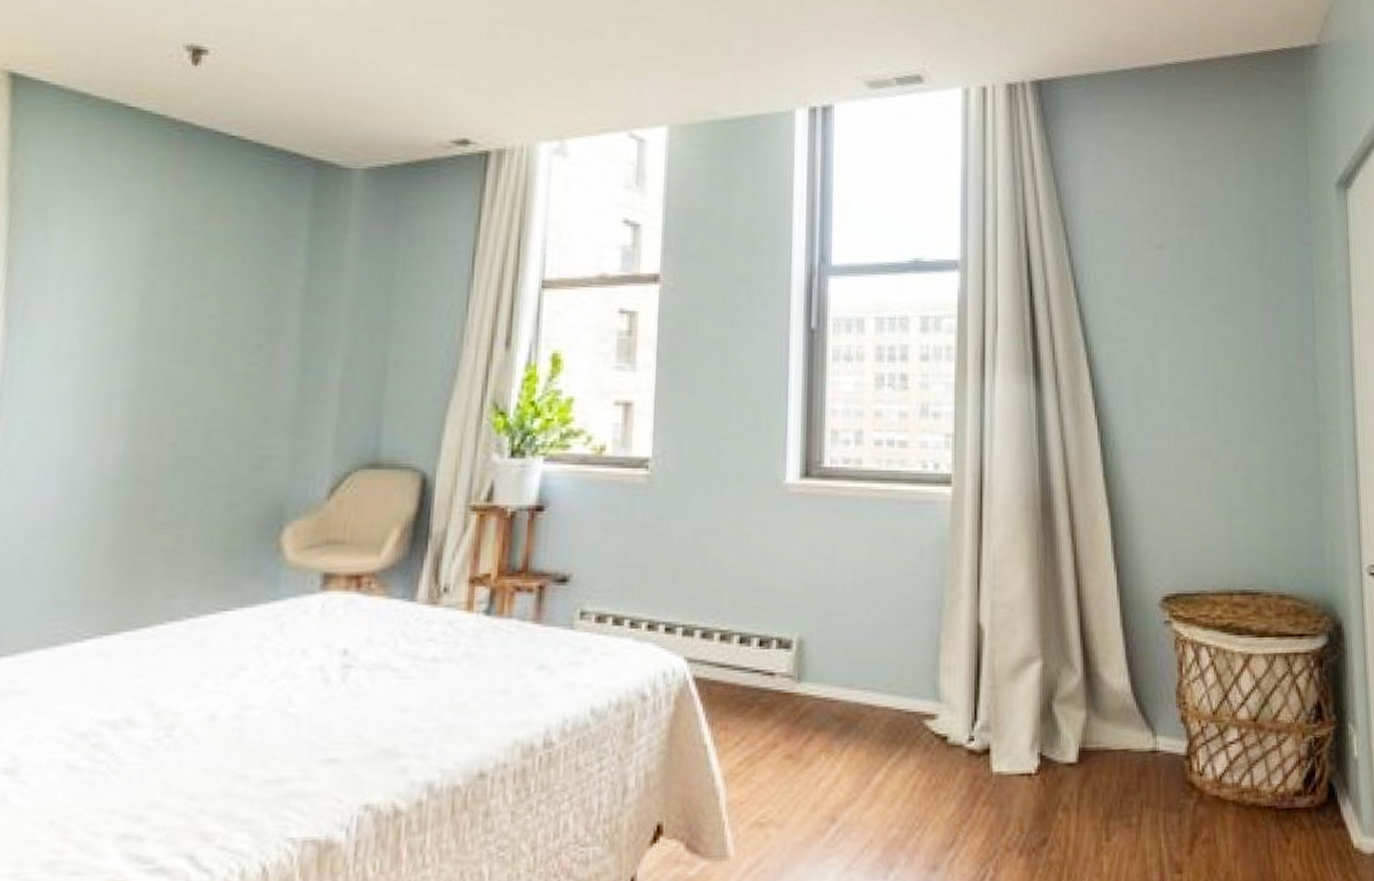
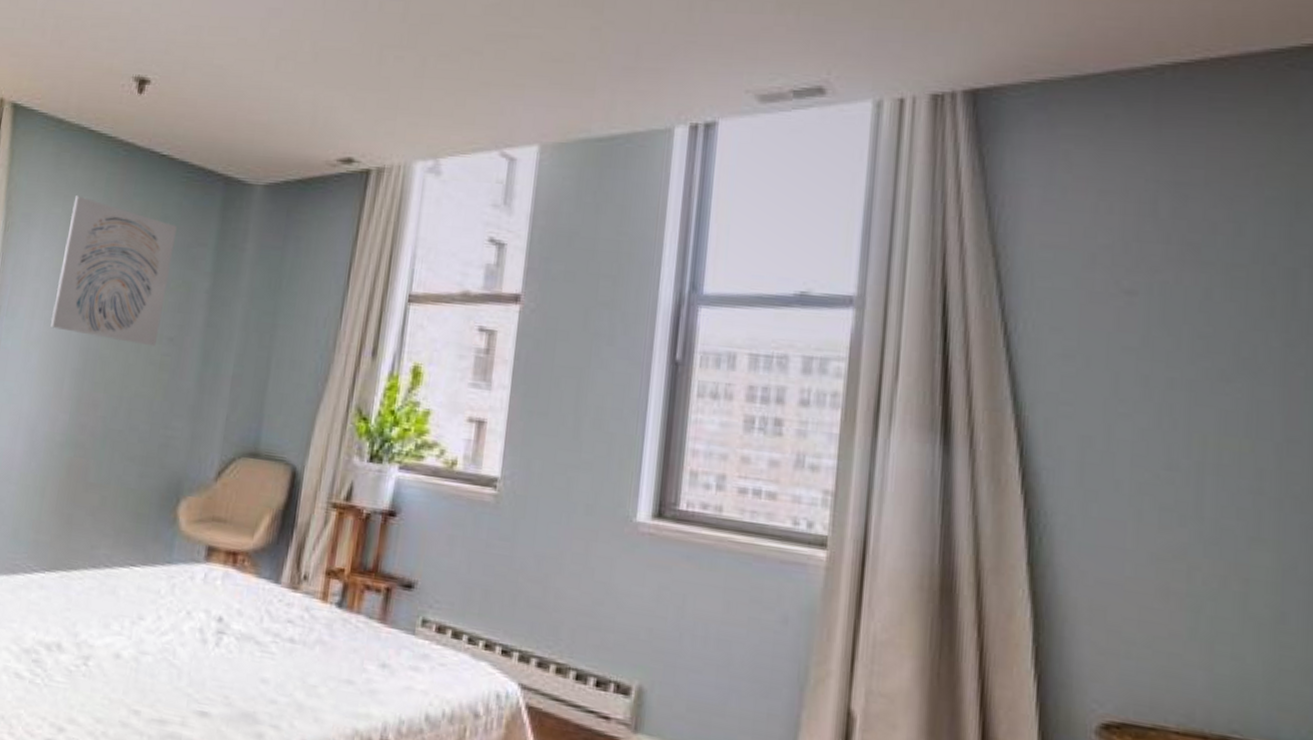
wall art: none [87,184,256,356] -> present [50,195,177,347]

